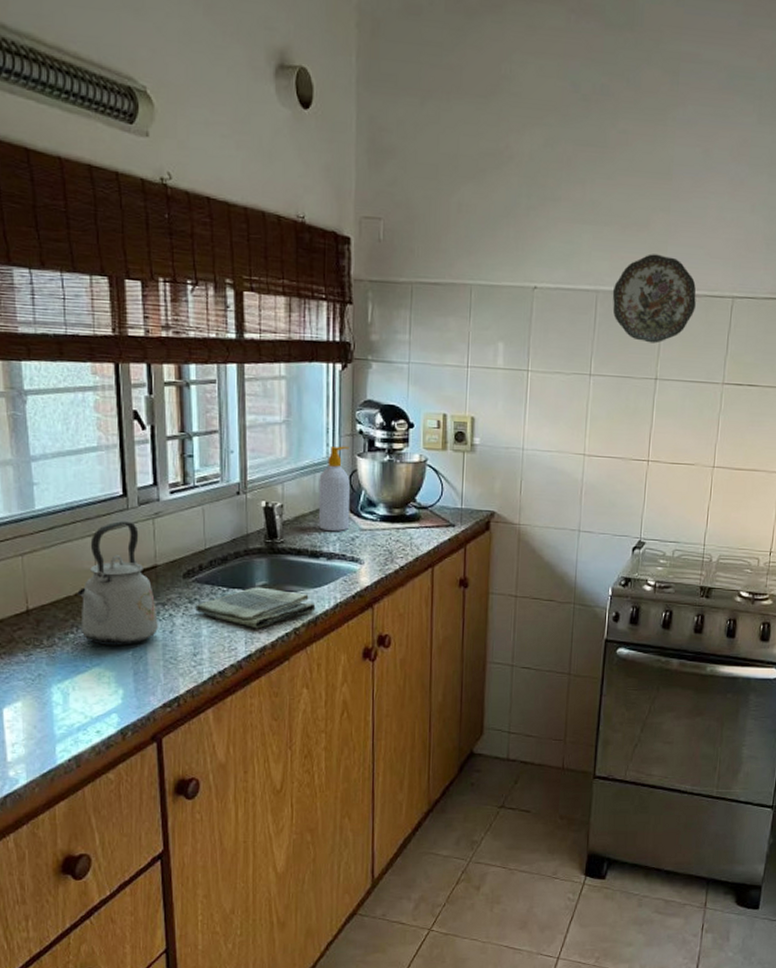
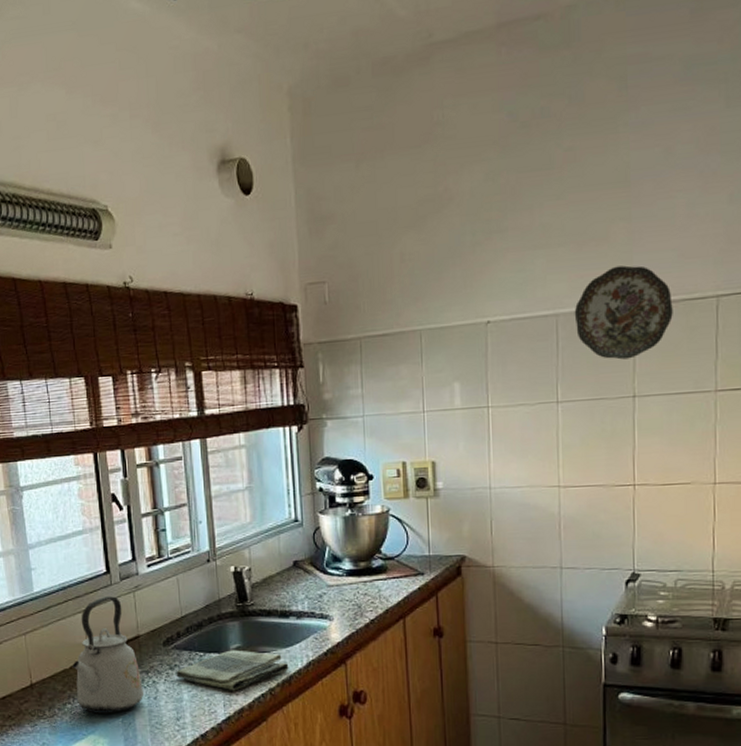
soap bottle: present [318,446,350,531] -> none [283,505,317,590]

